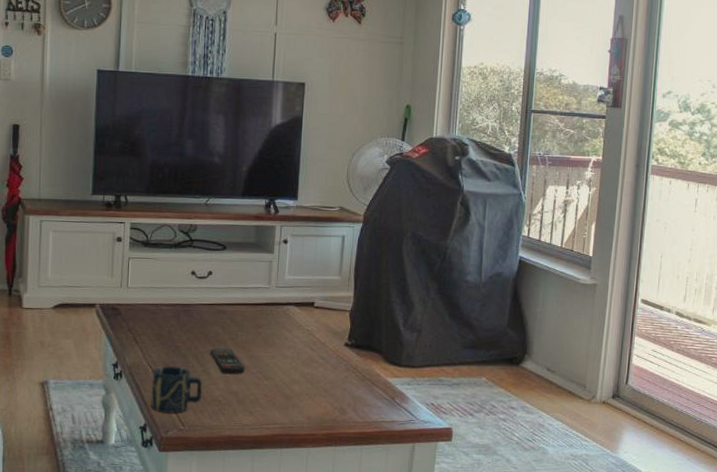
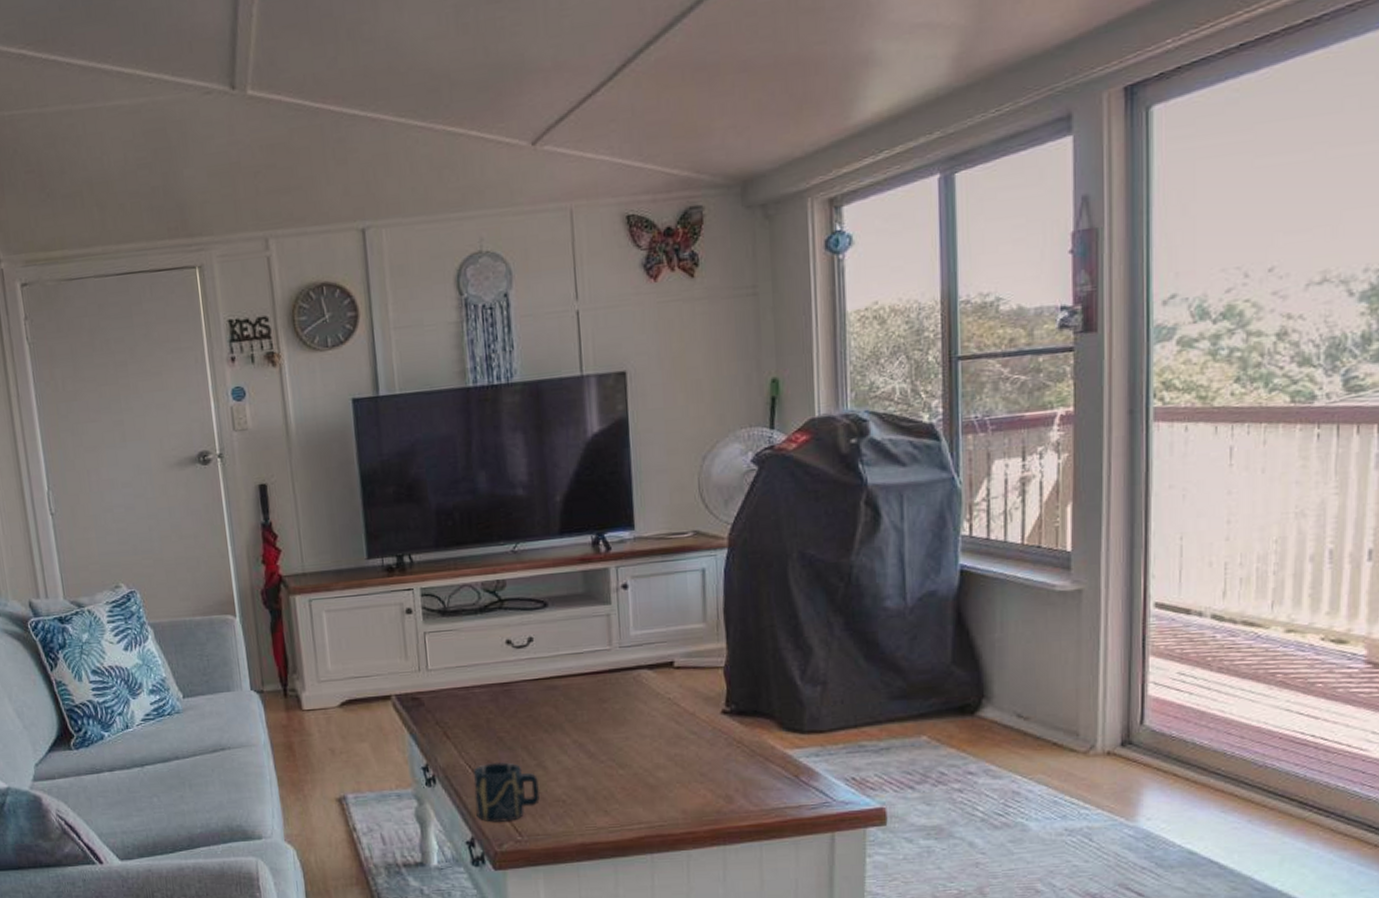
remote control: present [210,348,245,375] -> none [543,733,592,767]

